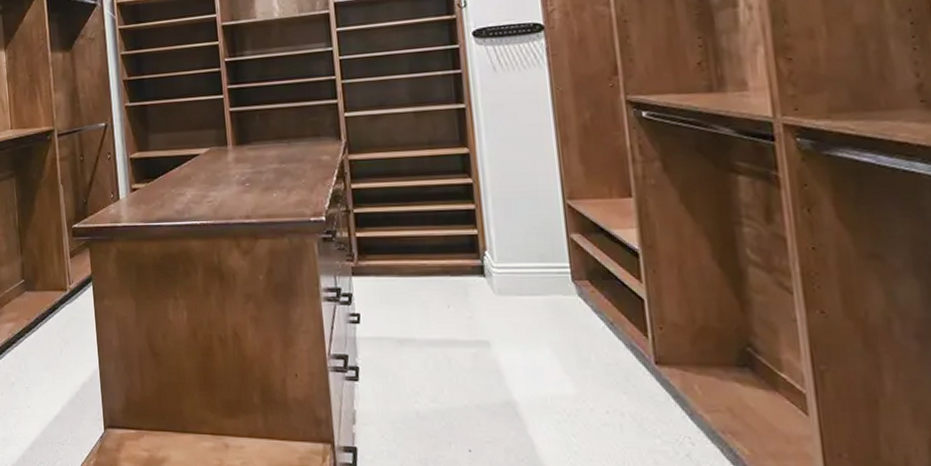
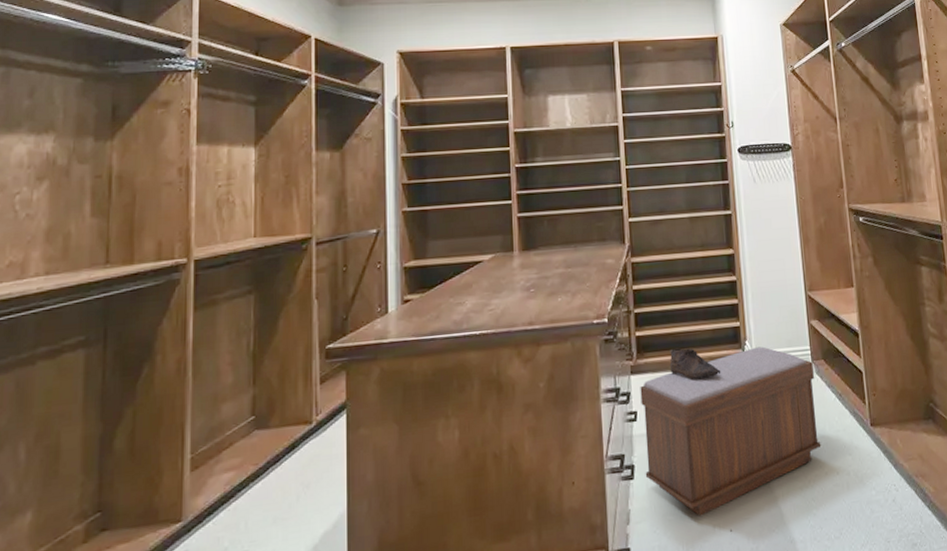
bench: none [362,259,585,430] -> present [640,346,821,516]
shoe: none [394,252,456,287] -> present [669,348,721,380]

